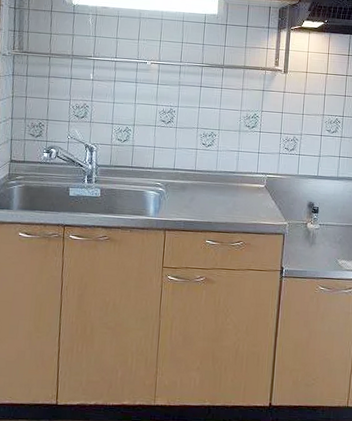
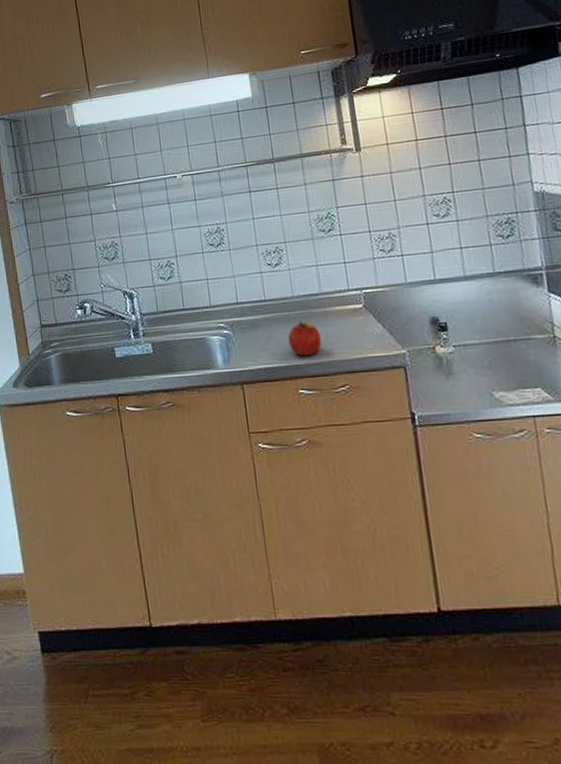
apple: none [205,189,230,217] -> present [287,320,322,357]

